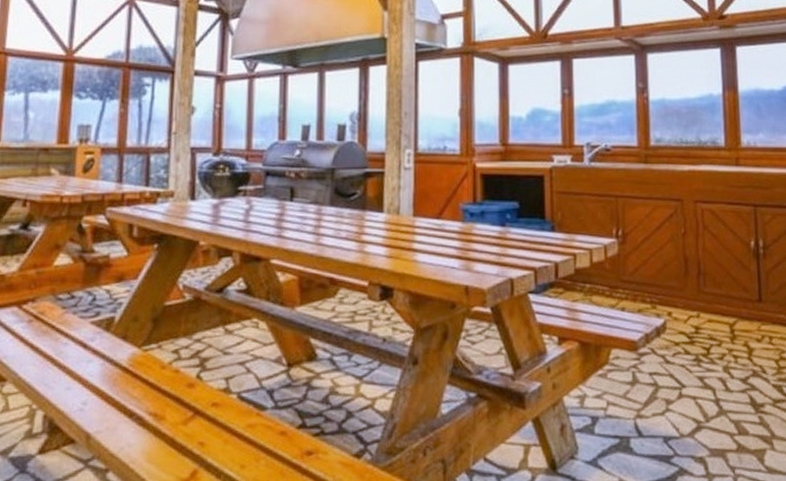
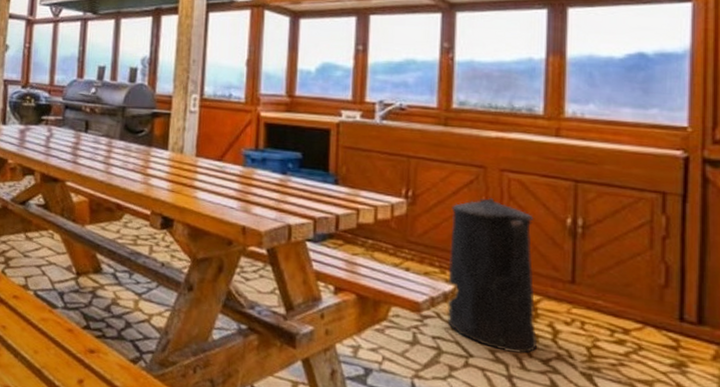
trash can: none [657,228,737,378] -> present [447,197,538,354]

